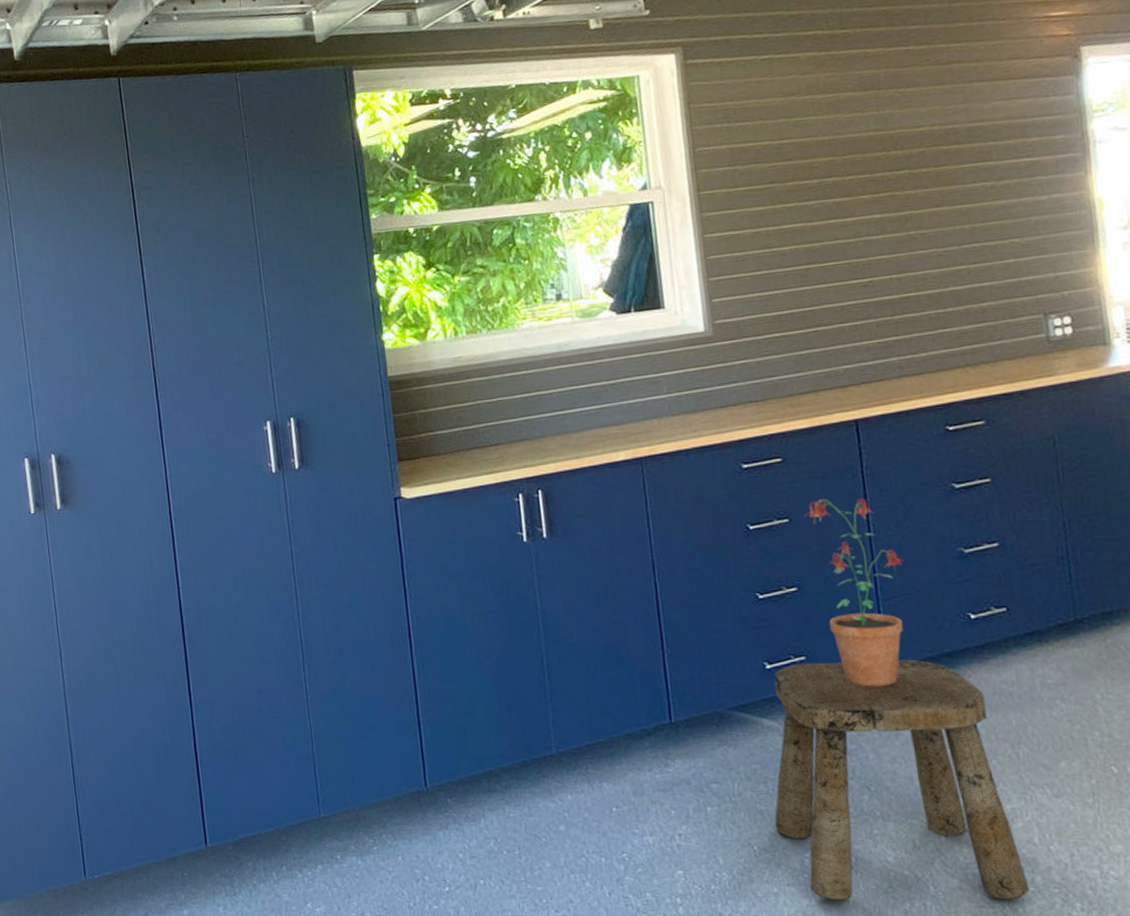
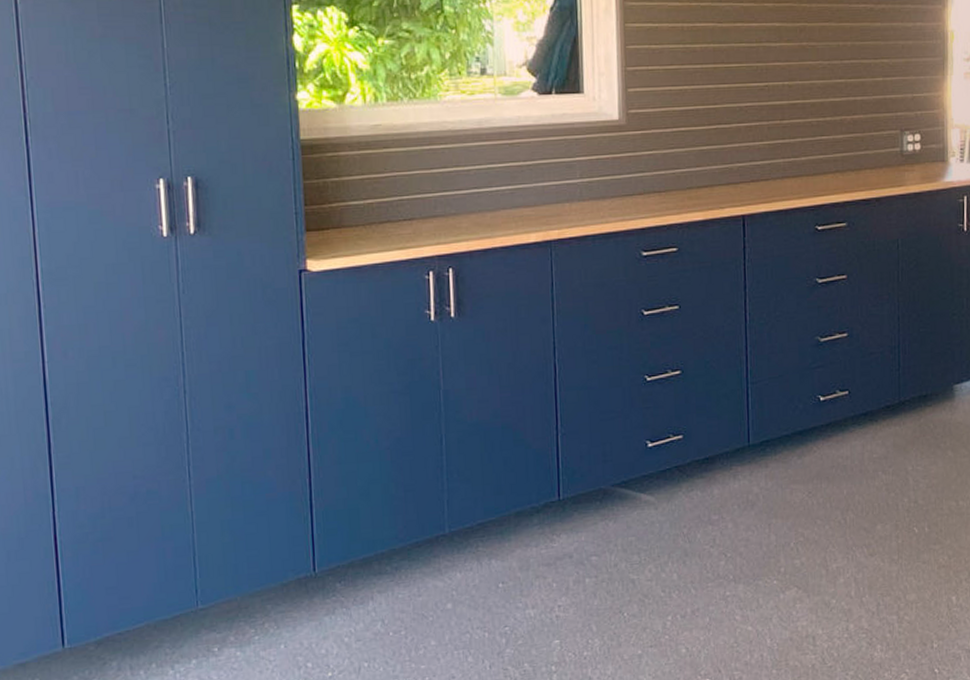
stool: present [773,659,1030,901] -> none [644,437,844,658]
potted plant: present [803,498,903,687] -> none [691,287,771,463]

